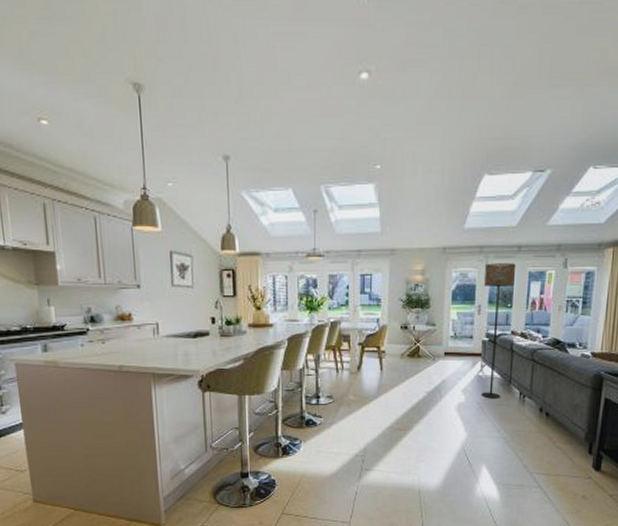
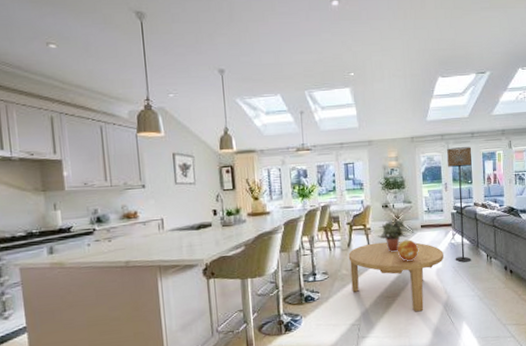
coffee table: none [357,368,468,449] -> present [348,241,444,312]
potted plant: none [392,342,428,380] -> present [377,218,408,252]
decorative sphere: none [413,367,440,392] -> present [397,239,419,261]

